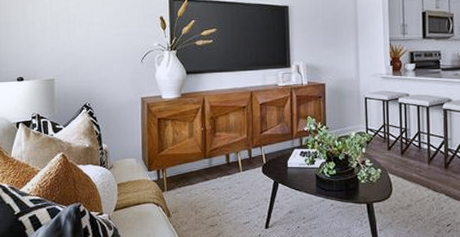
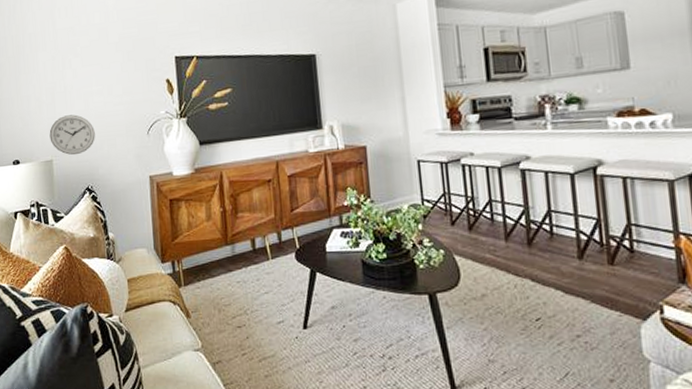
wall clock: none [52,41,94,76] -> present [49,114,95,156]

